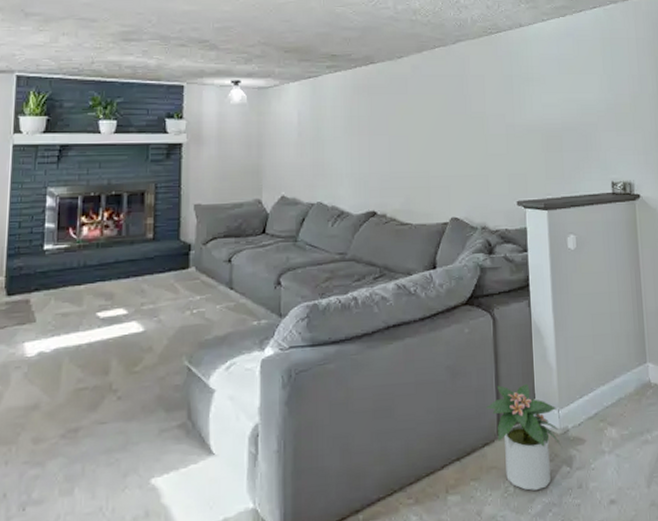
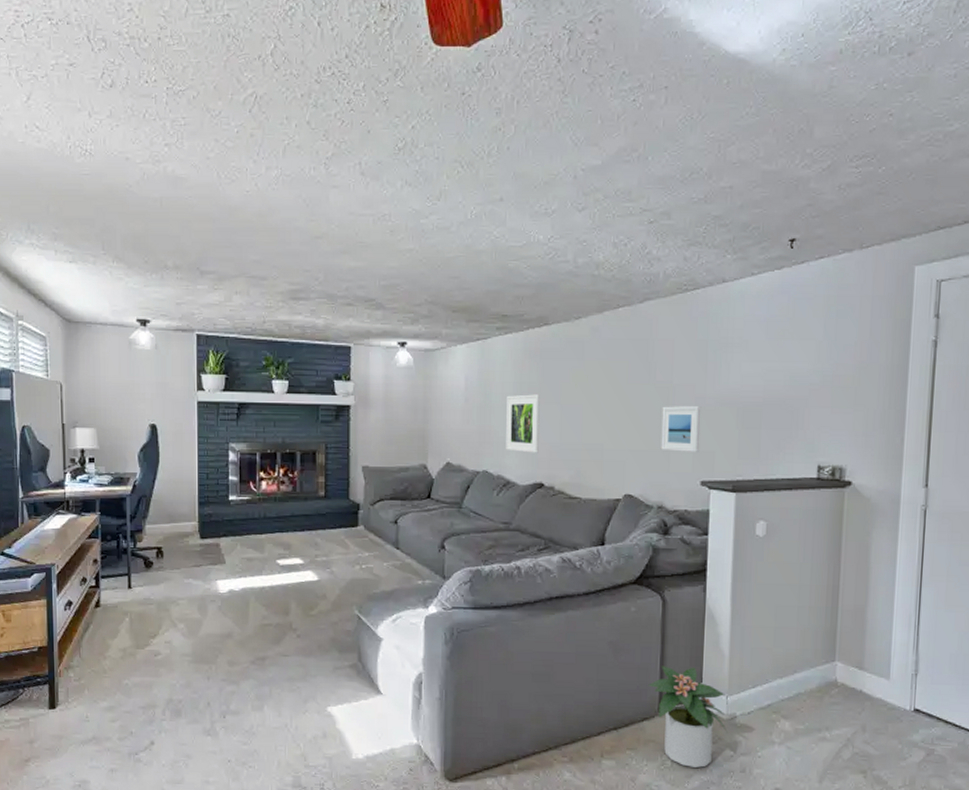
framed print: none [338,127,370,183] -> present [506,394,540,453]
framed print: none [478,132,514,175] -> present [661,405,702,452]

